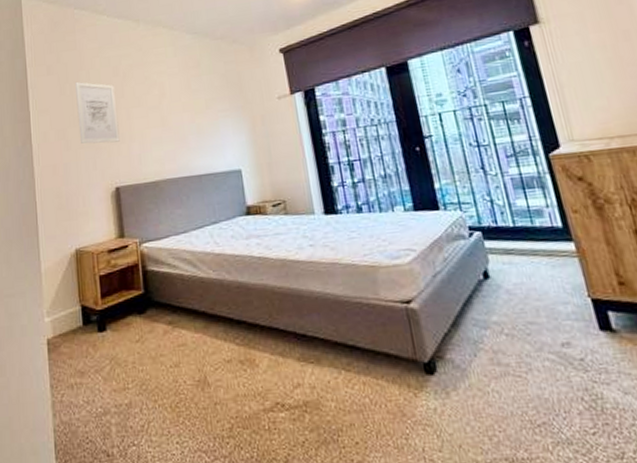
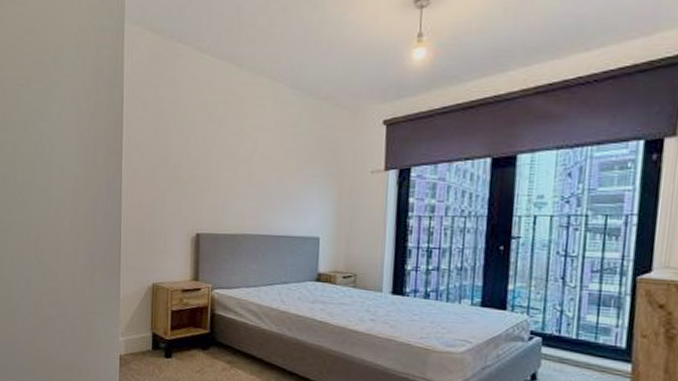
wall art: present [75,81,120,144] -> none [168,121,208,190]

